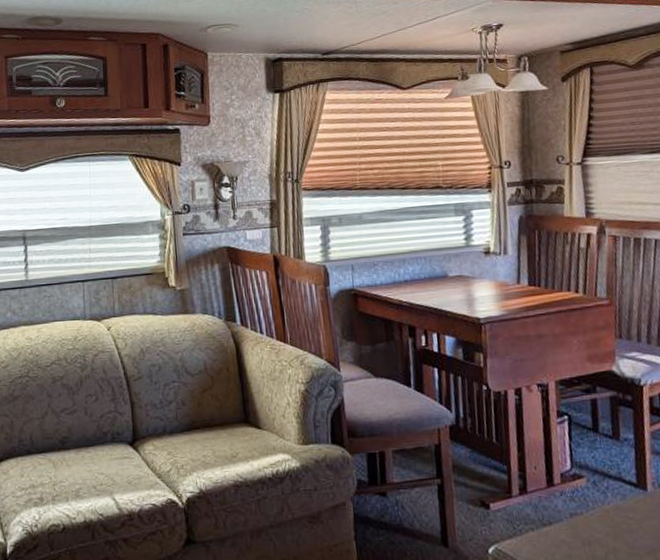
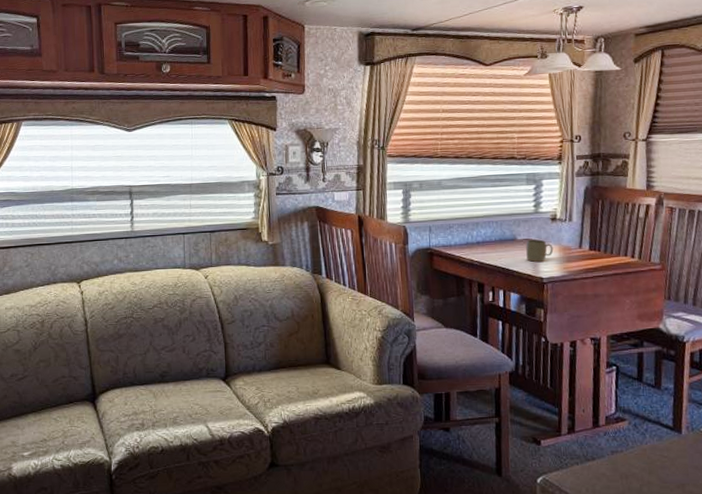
mug: none [458,275,490,301] -> present [526,239,554,262]

